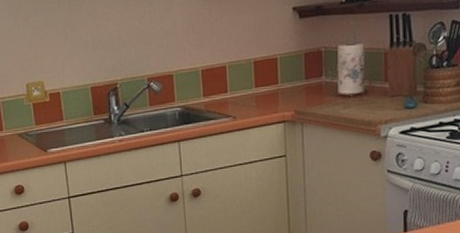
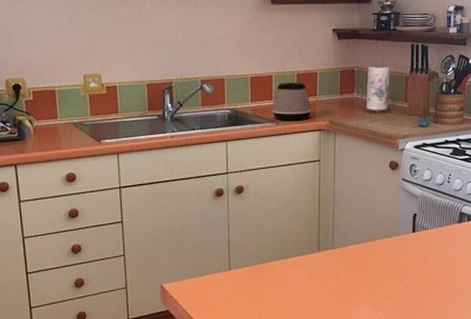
speaker: none [227,70,273,115] -> present [271,82,311,121]

